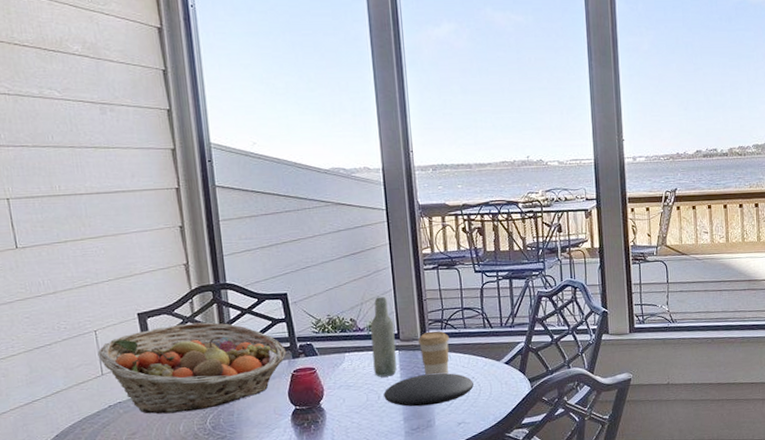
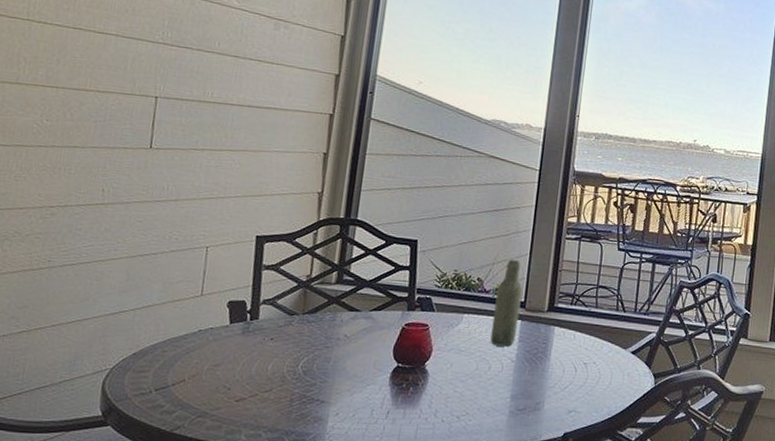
fruit basket: present [97,322,287,415] -> none [202,254,403,351]
plate: present [383,373,474,407] -> none [495,350,594,386]
coffee cup: present [418,330,450,375] -> none [543,305,578,355]

